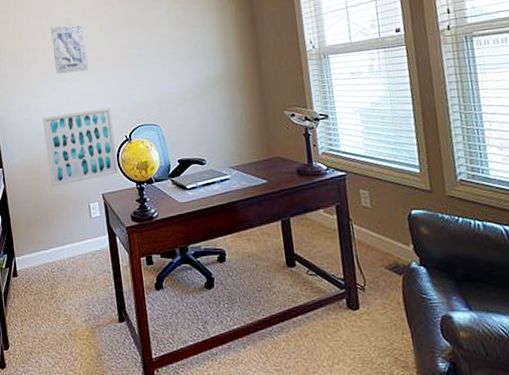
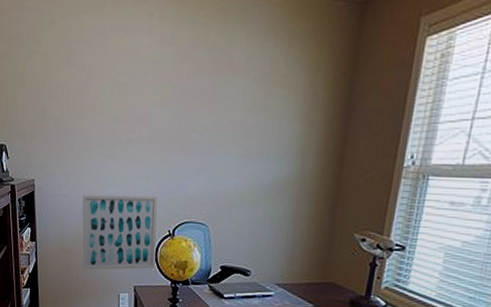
wall art: present [50,24,89,74] -> none [103,91,142,150]

